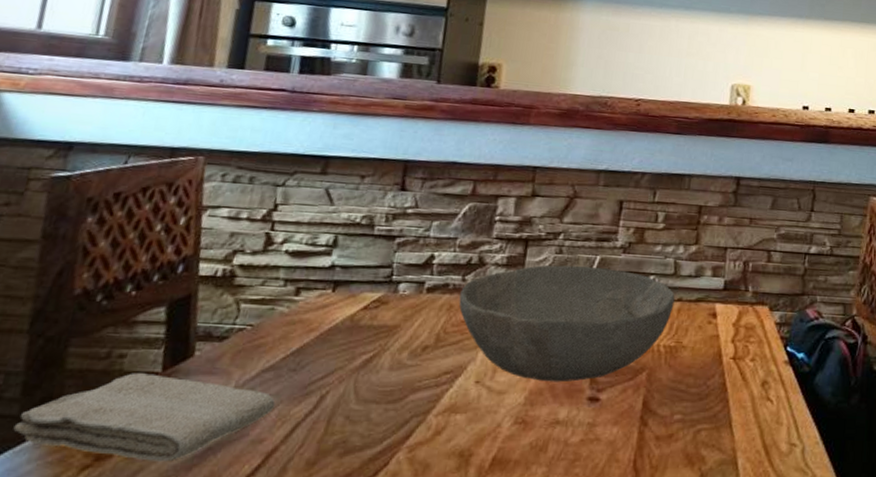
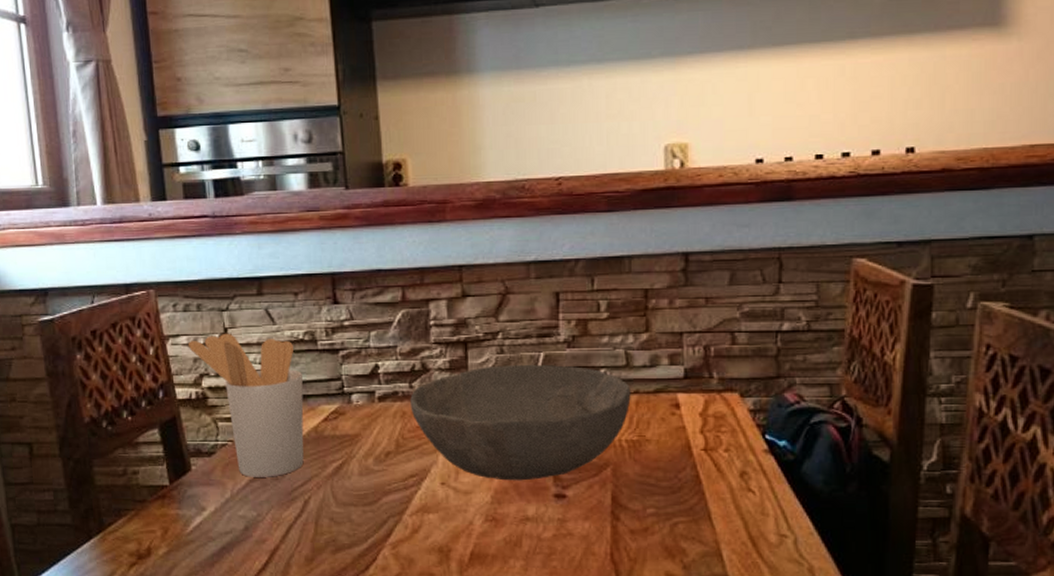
washcloth: present [13,373,276,462] -> none [72,486,268,559]
utensil holder: none [227,209,351,368] -> present [188,333,304,477]

